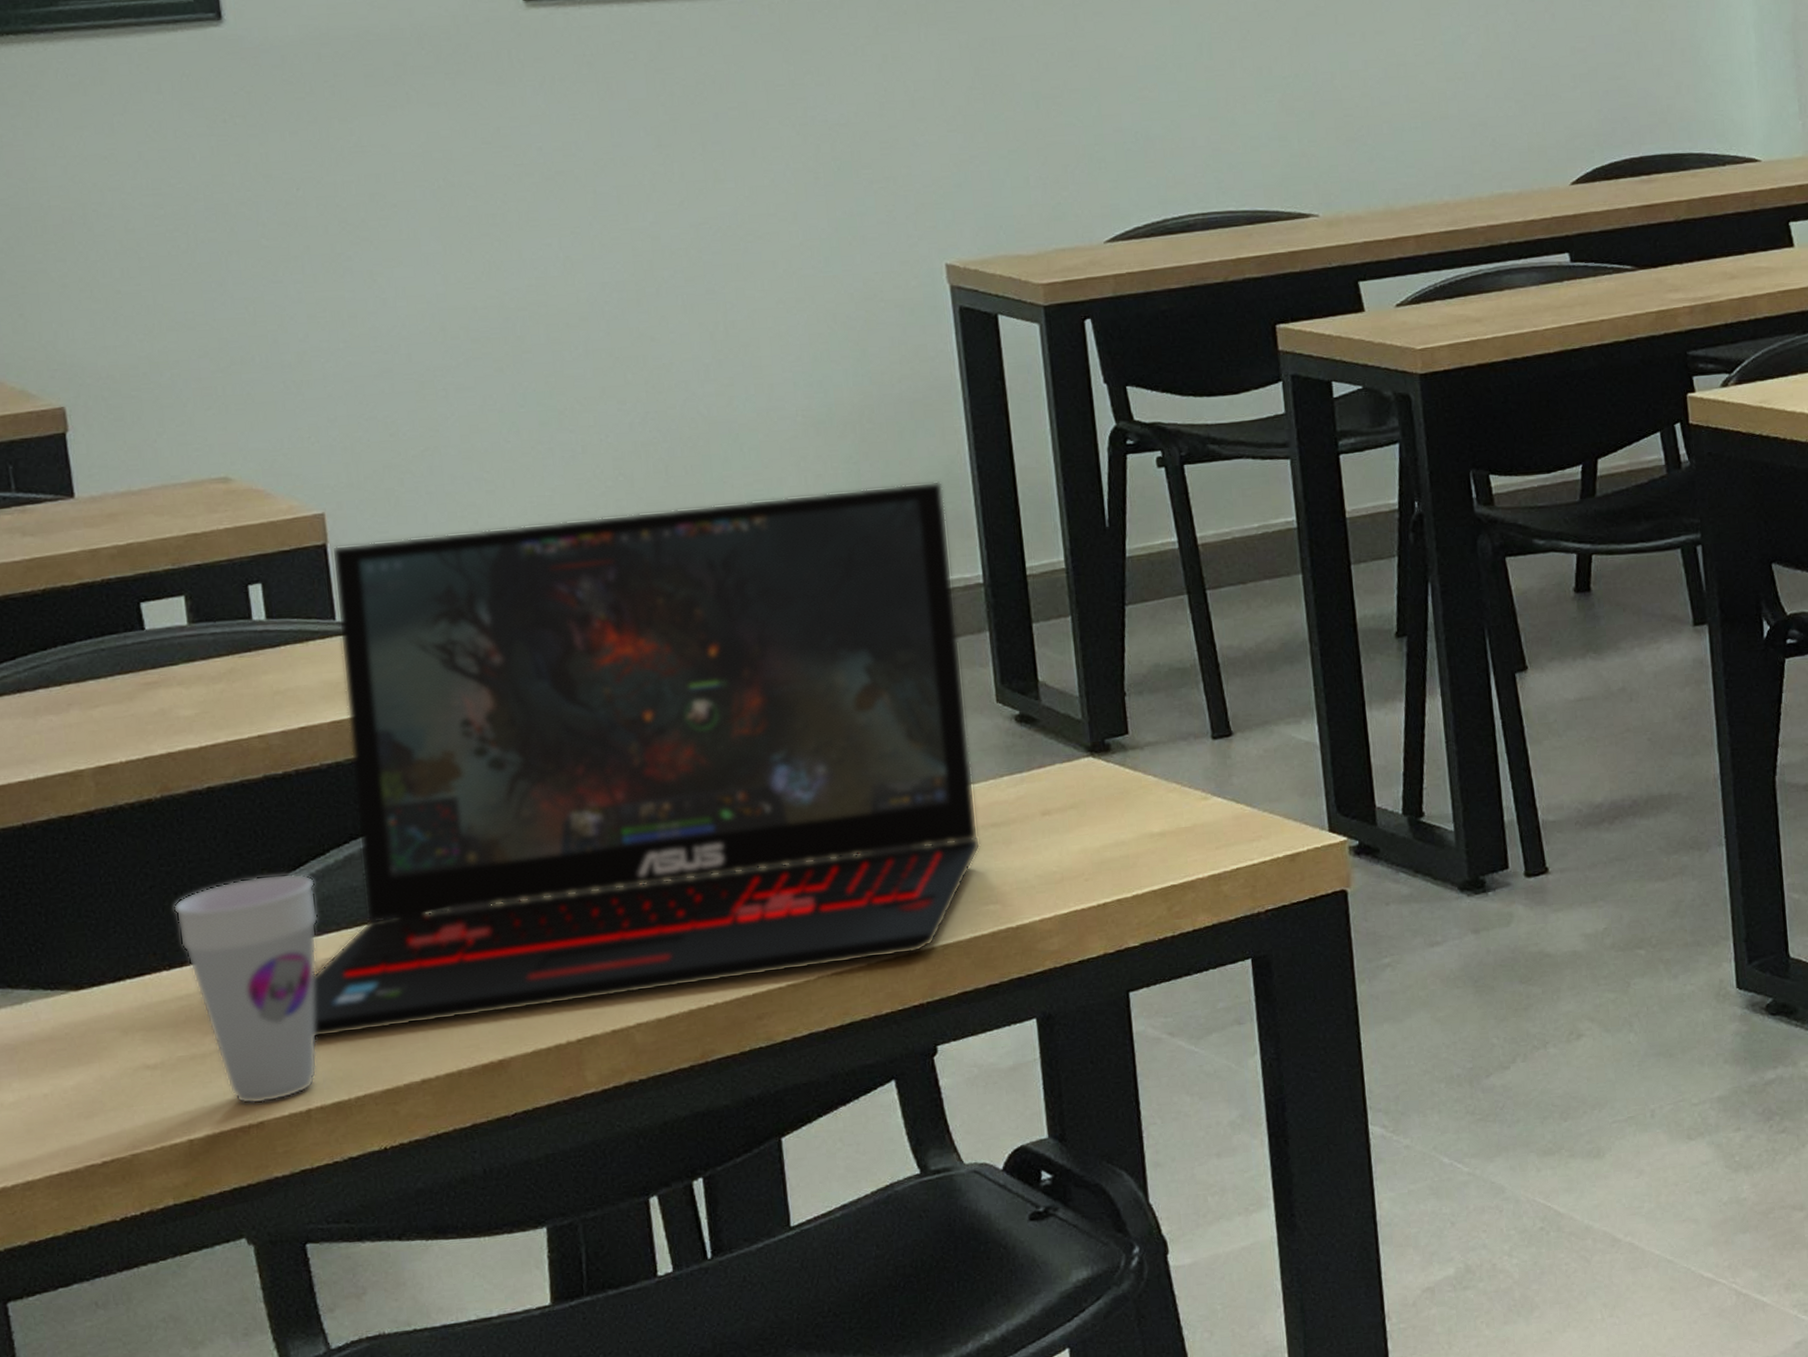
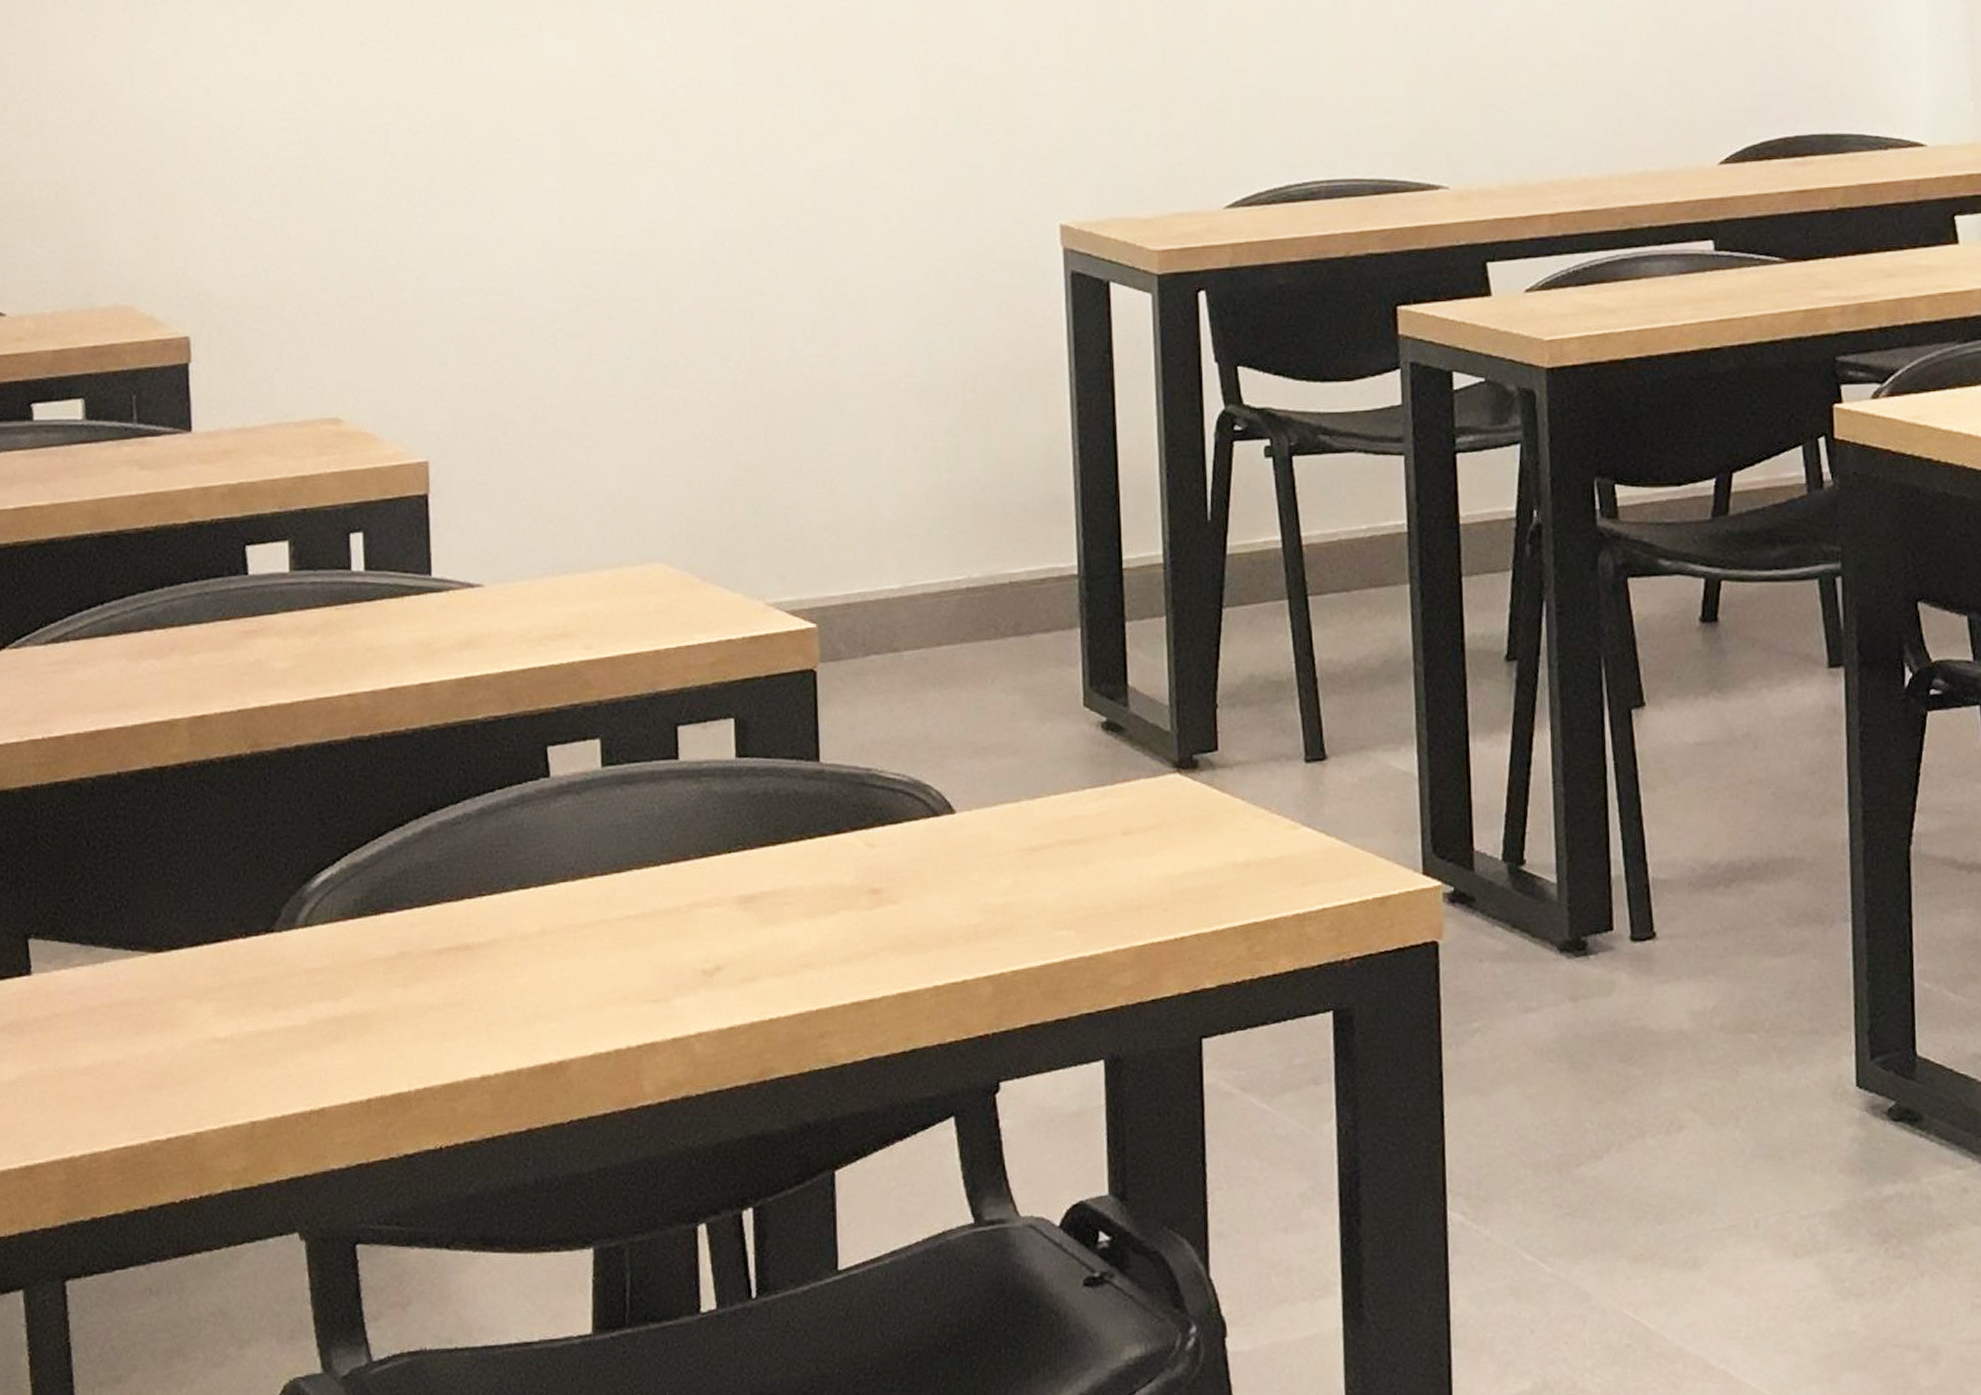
cup: present [172,873,319,1104] -> none [253,843,393,1089]
laptop: present [313,481,981,1037] -> none [379,461,1058,1022]

